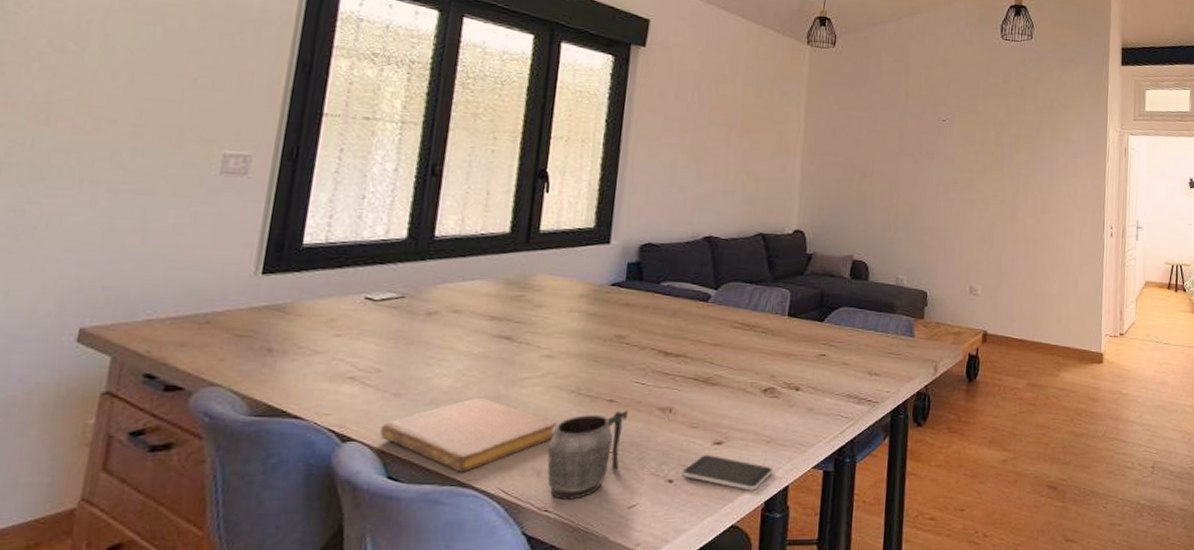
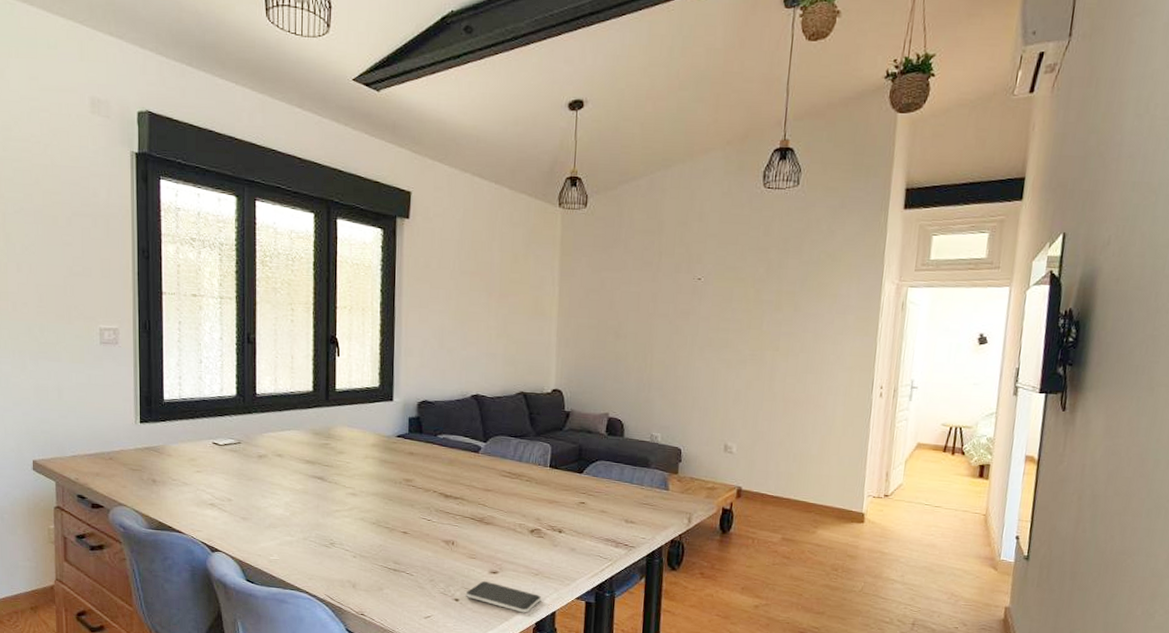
notebook: present [380,397,557,473] -> none [237,524,364,581]
mug: present [547,410,629,500] -> none [359,541,419,608]

